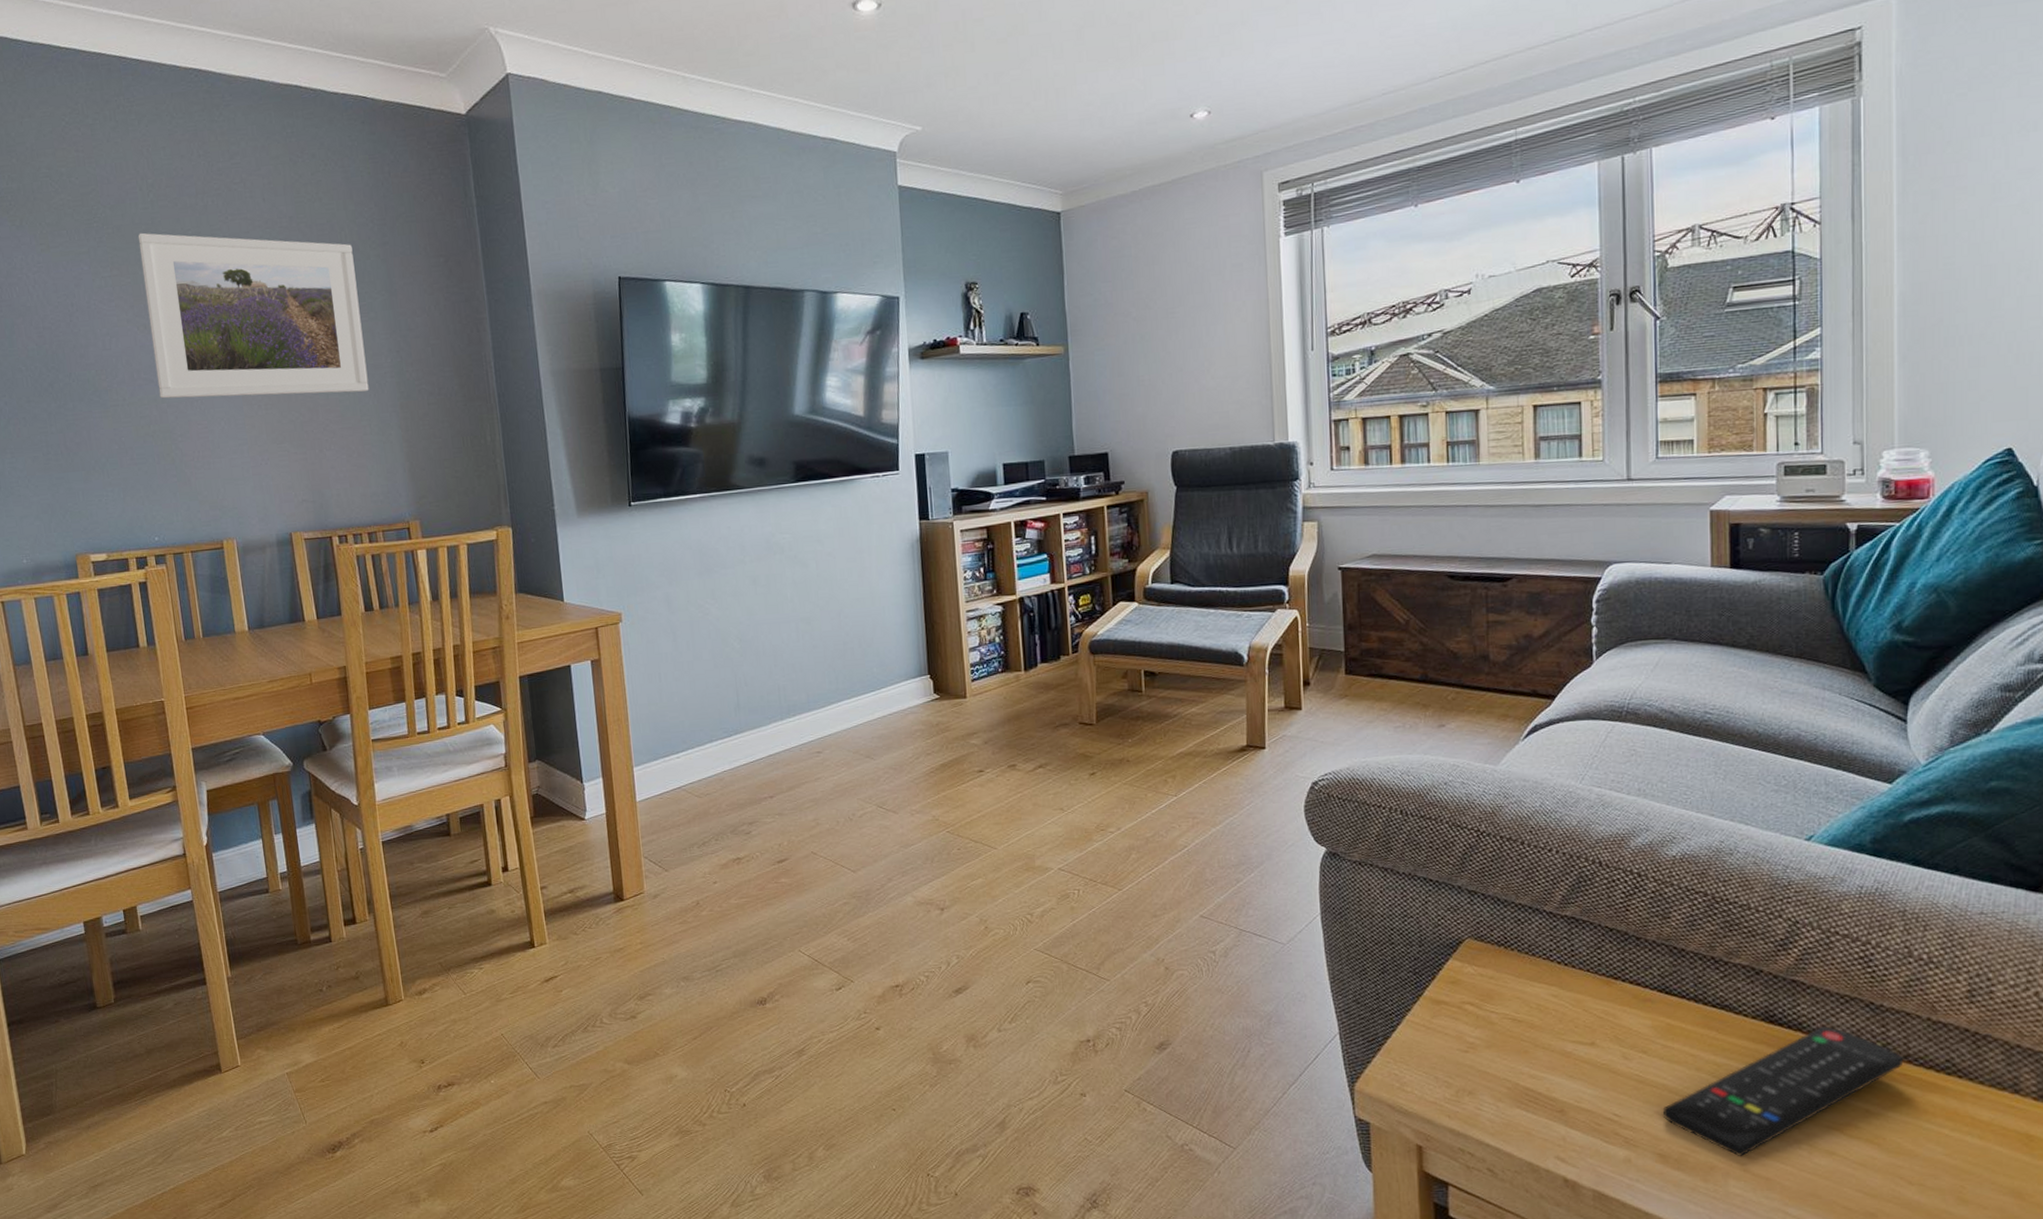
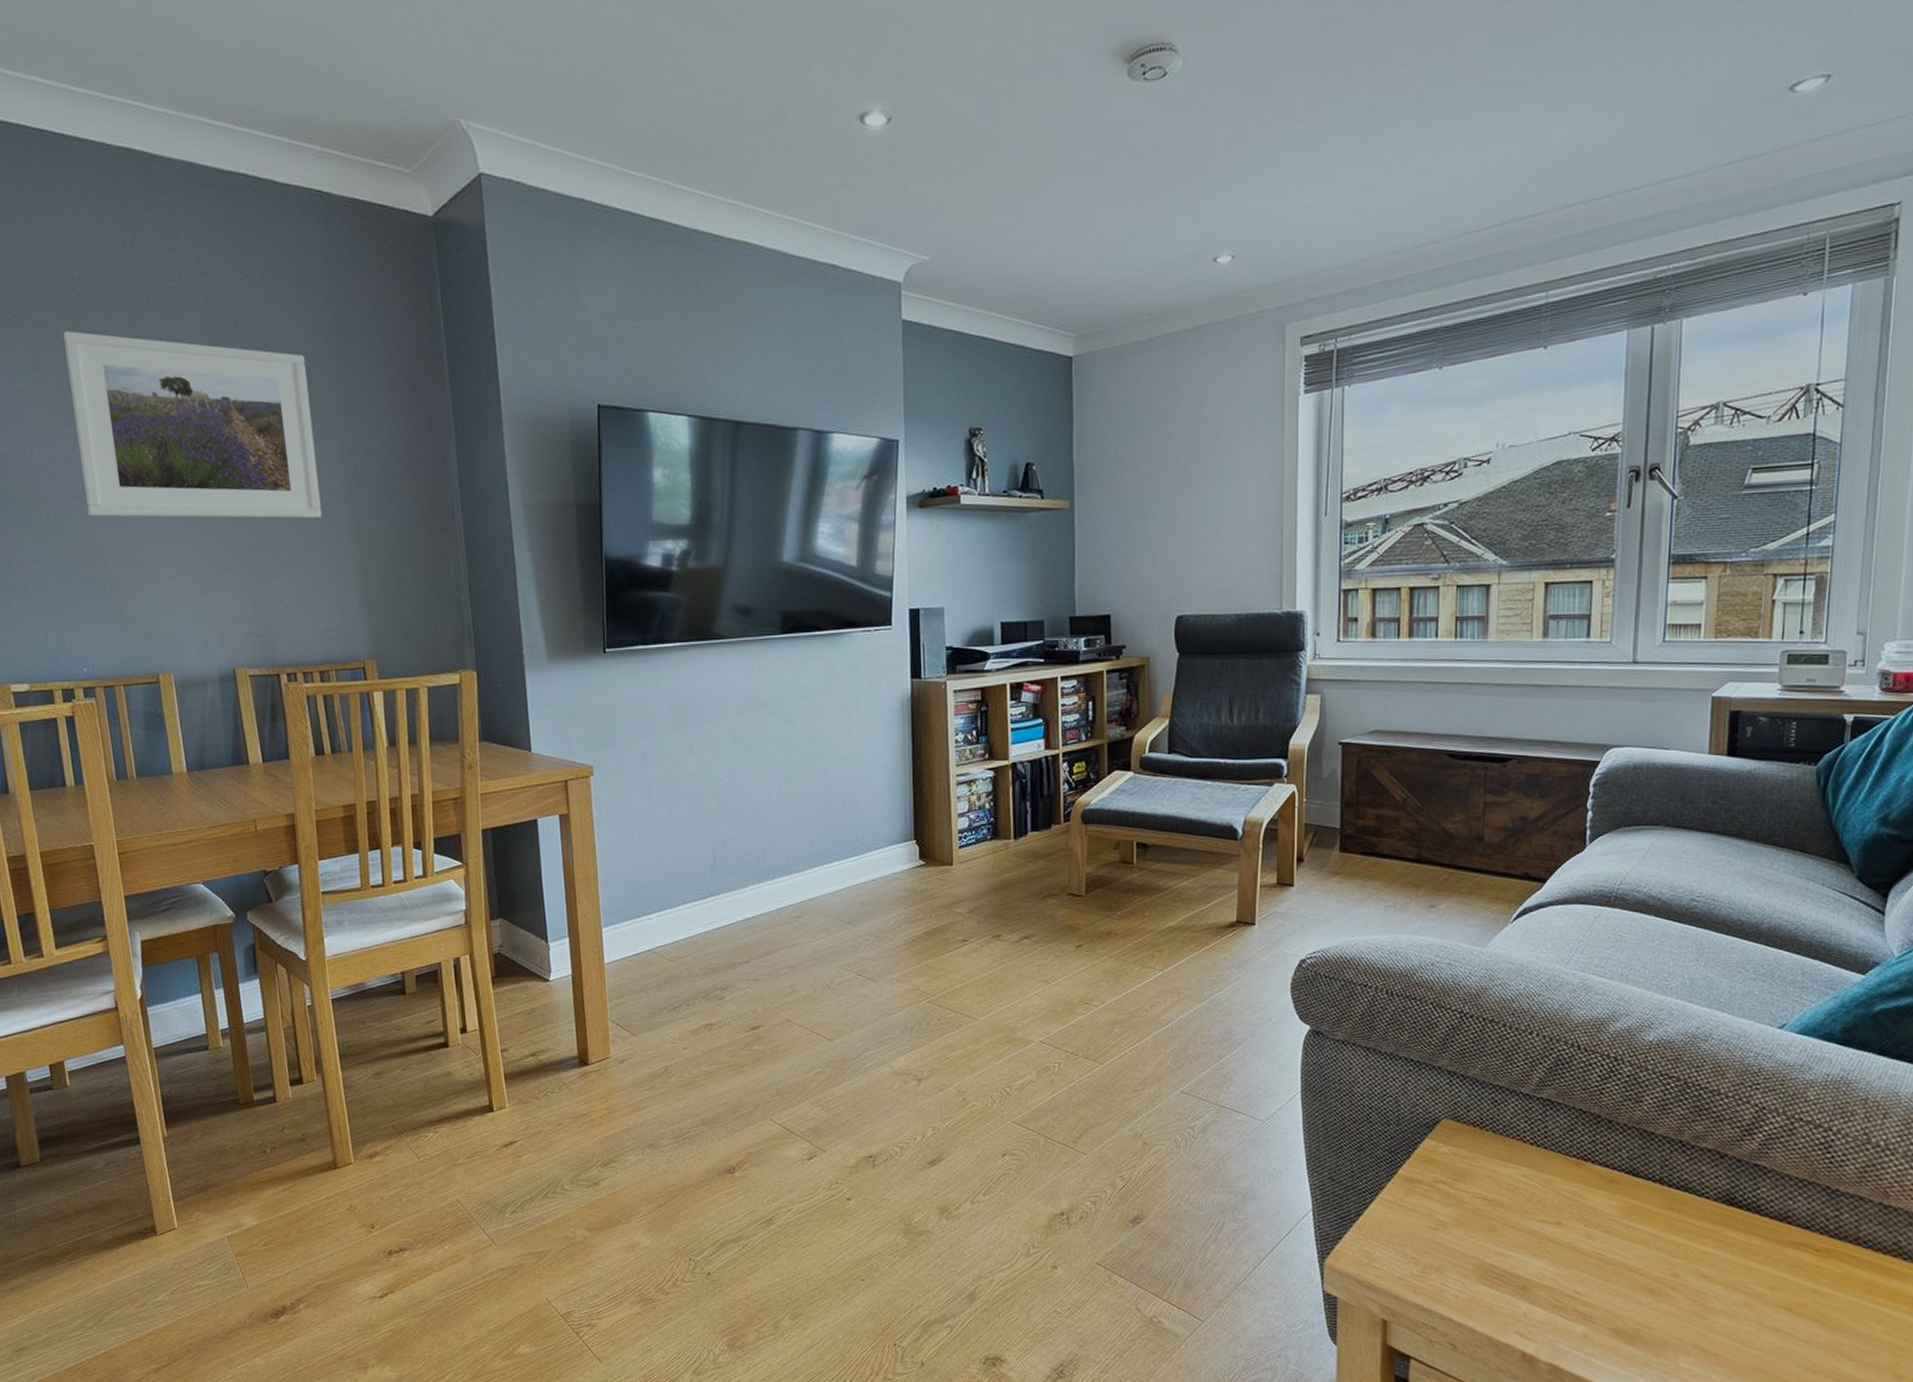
remote control: present [1662,1026,1904,1157] -> none [1621,1209,1854,1334]

